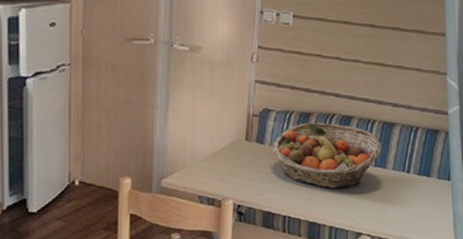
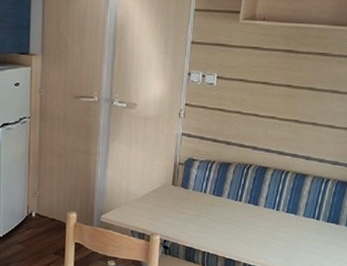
fruit basket: present [272,122,381,188] -> none [195,171,293,230]

